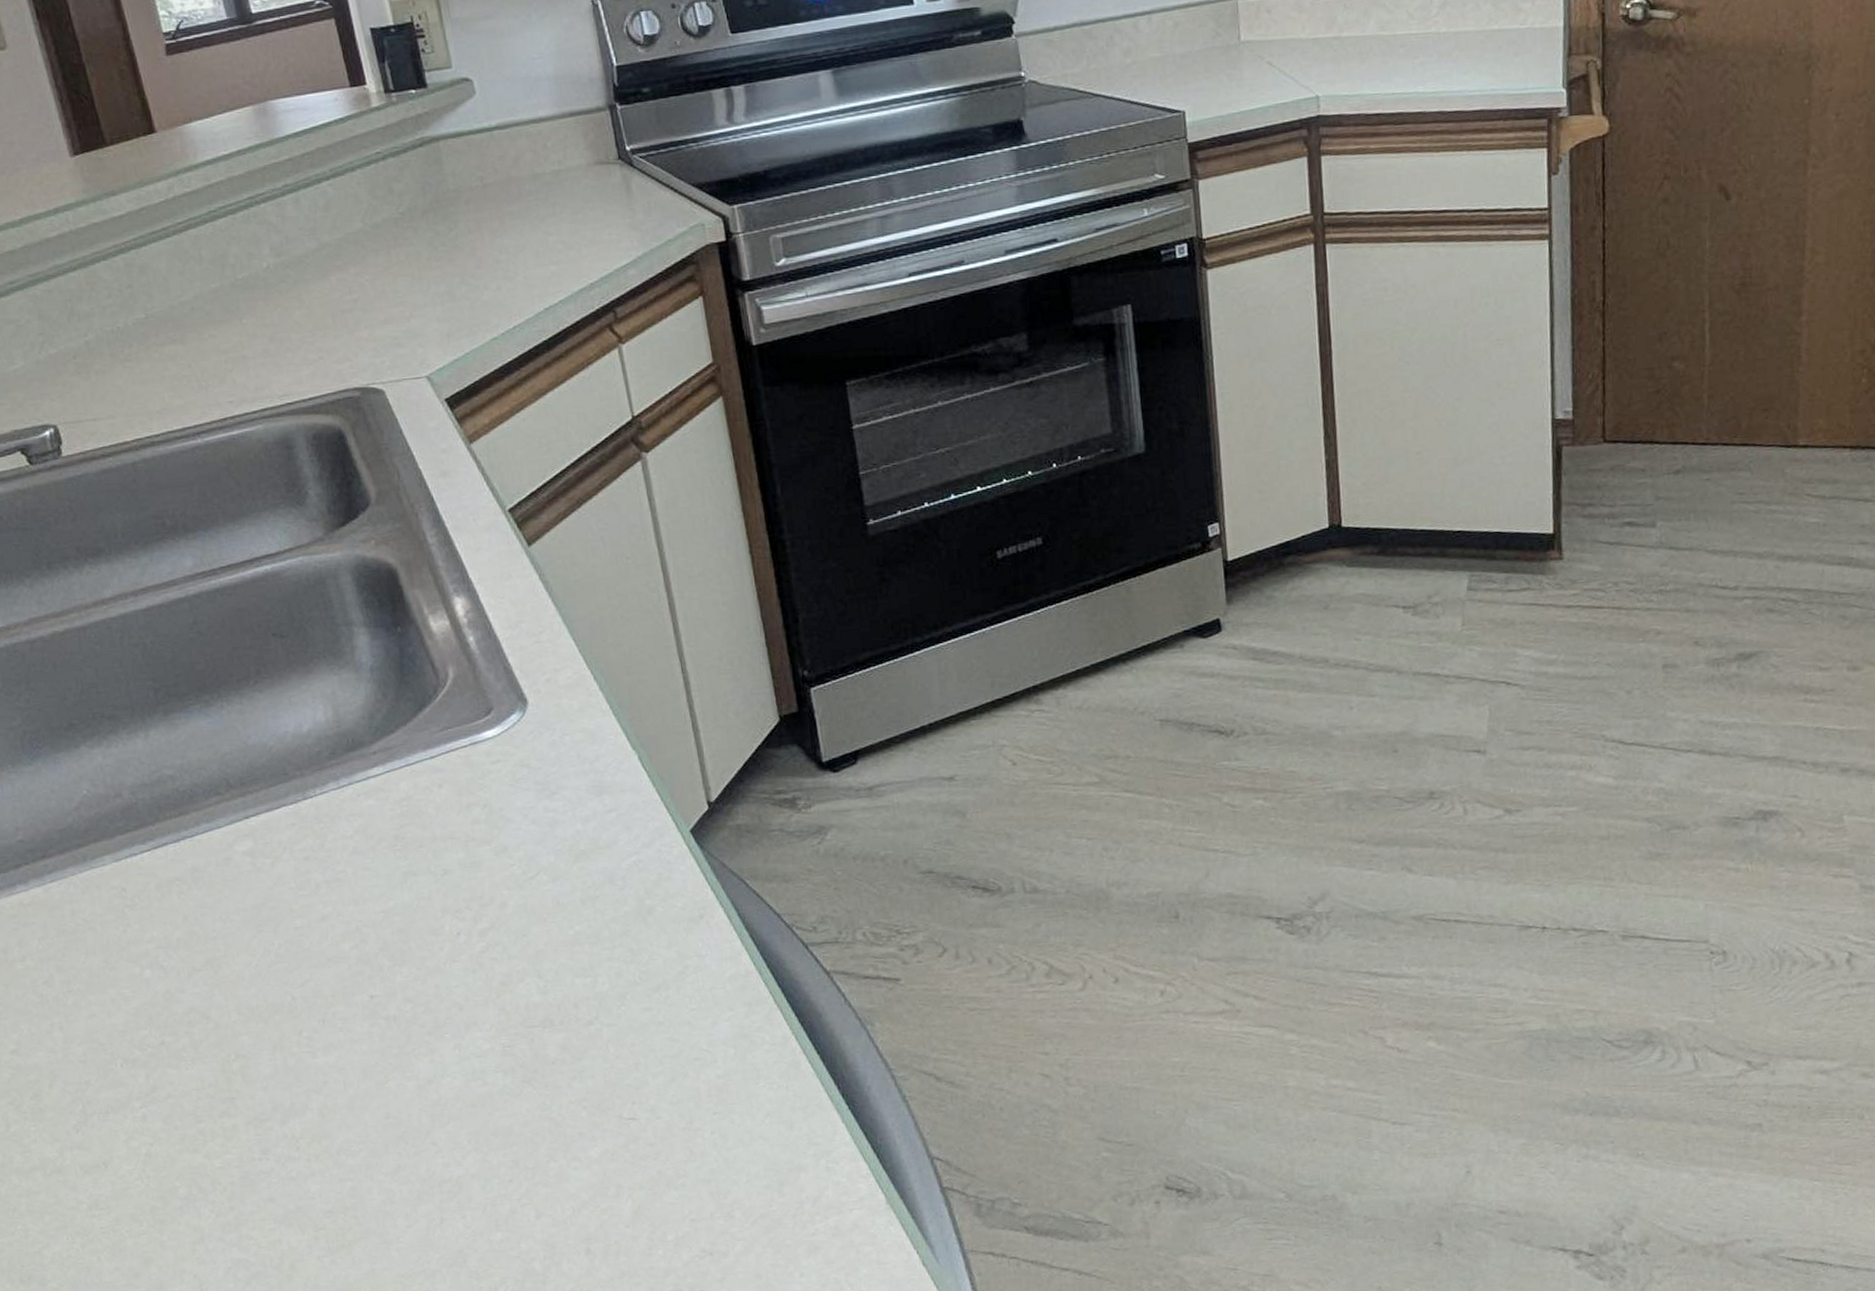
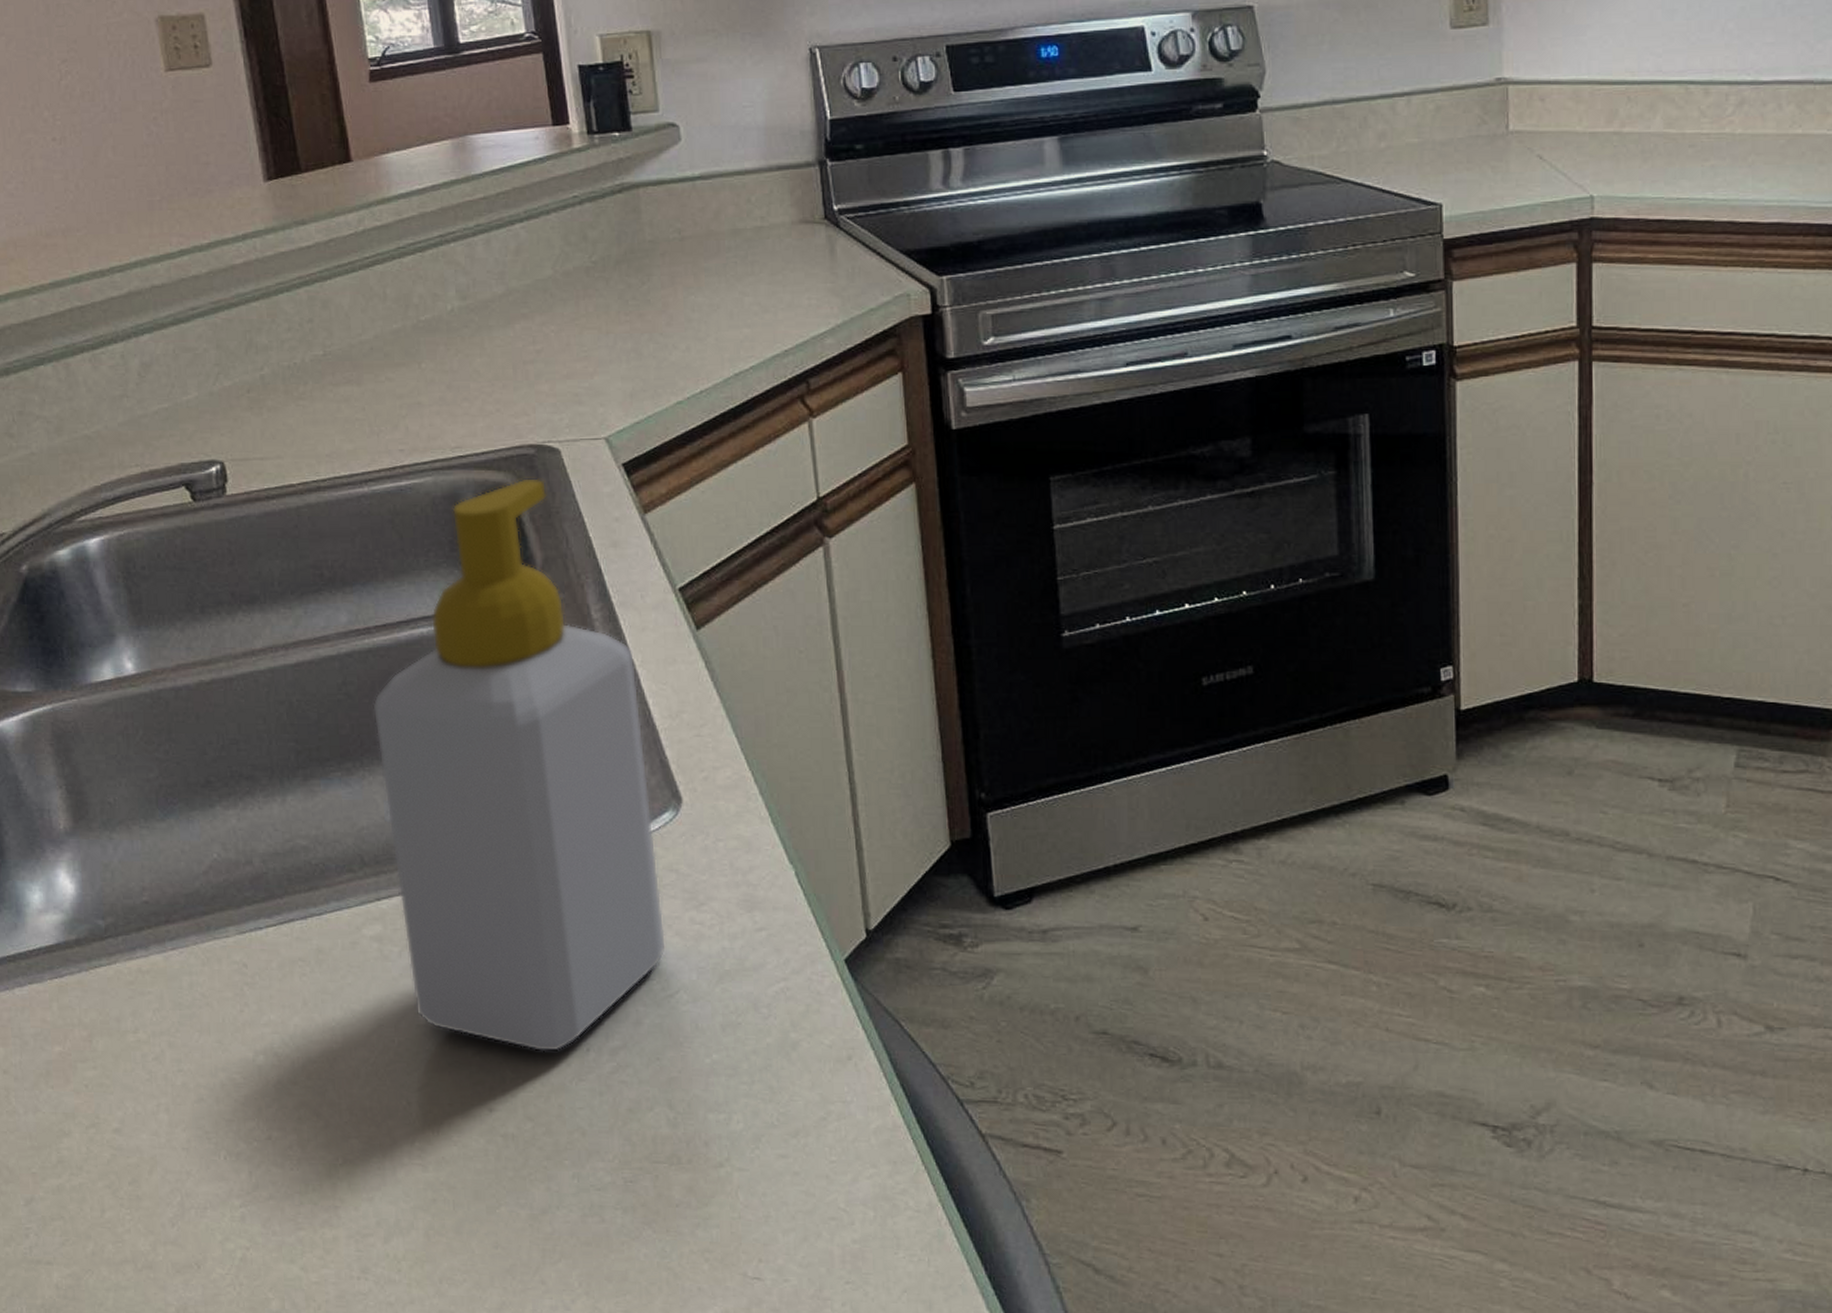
soap bottle: none [224,418,525,940] -> present [373,478,667,1053]

